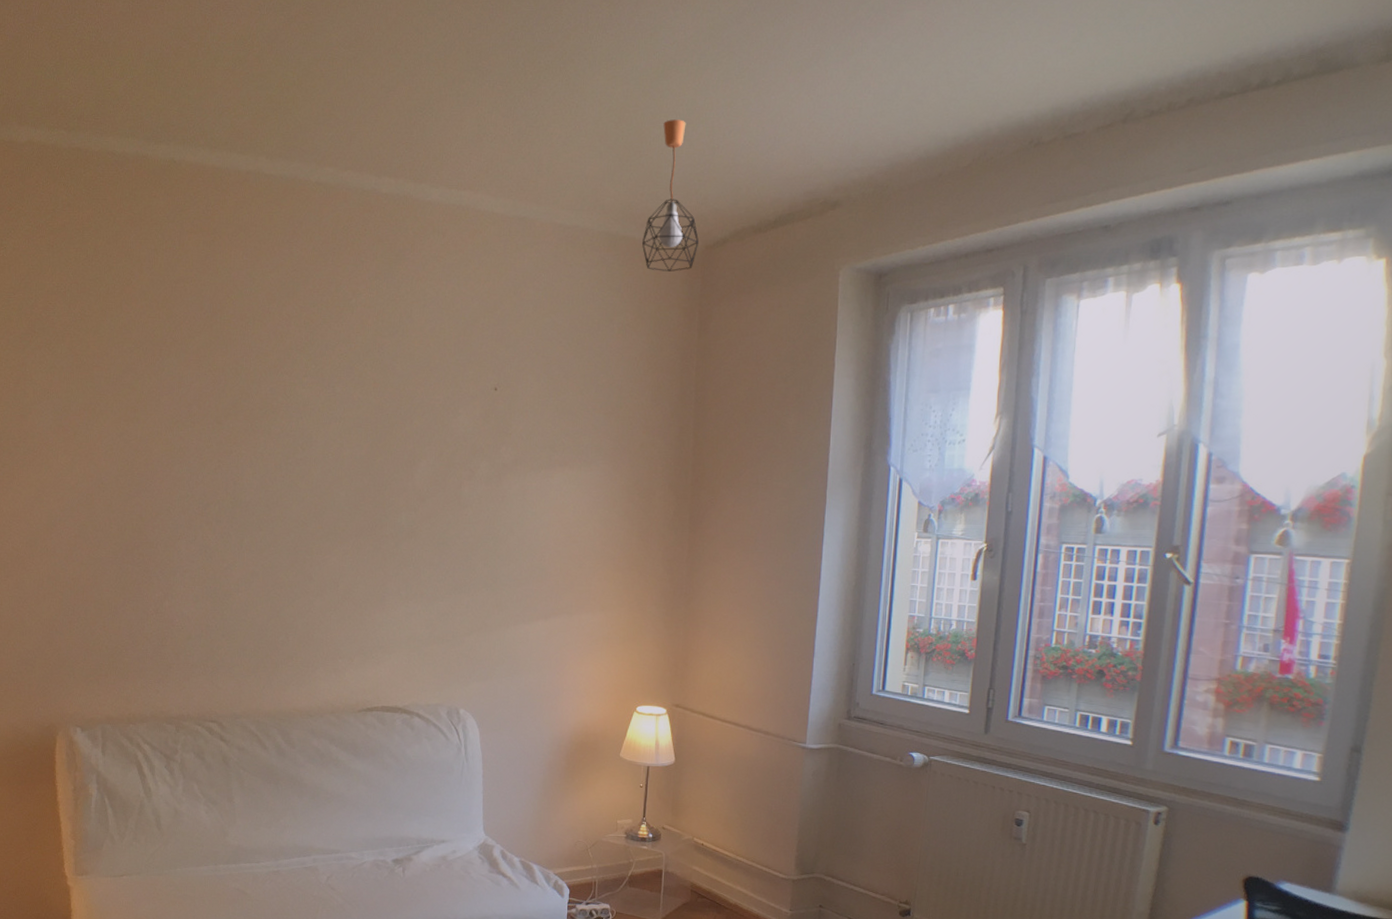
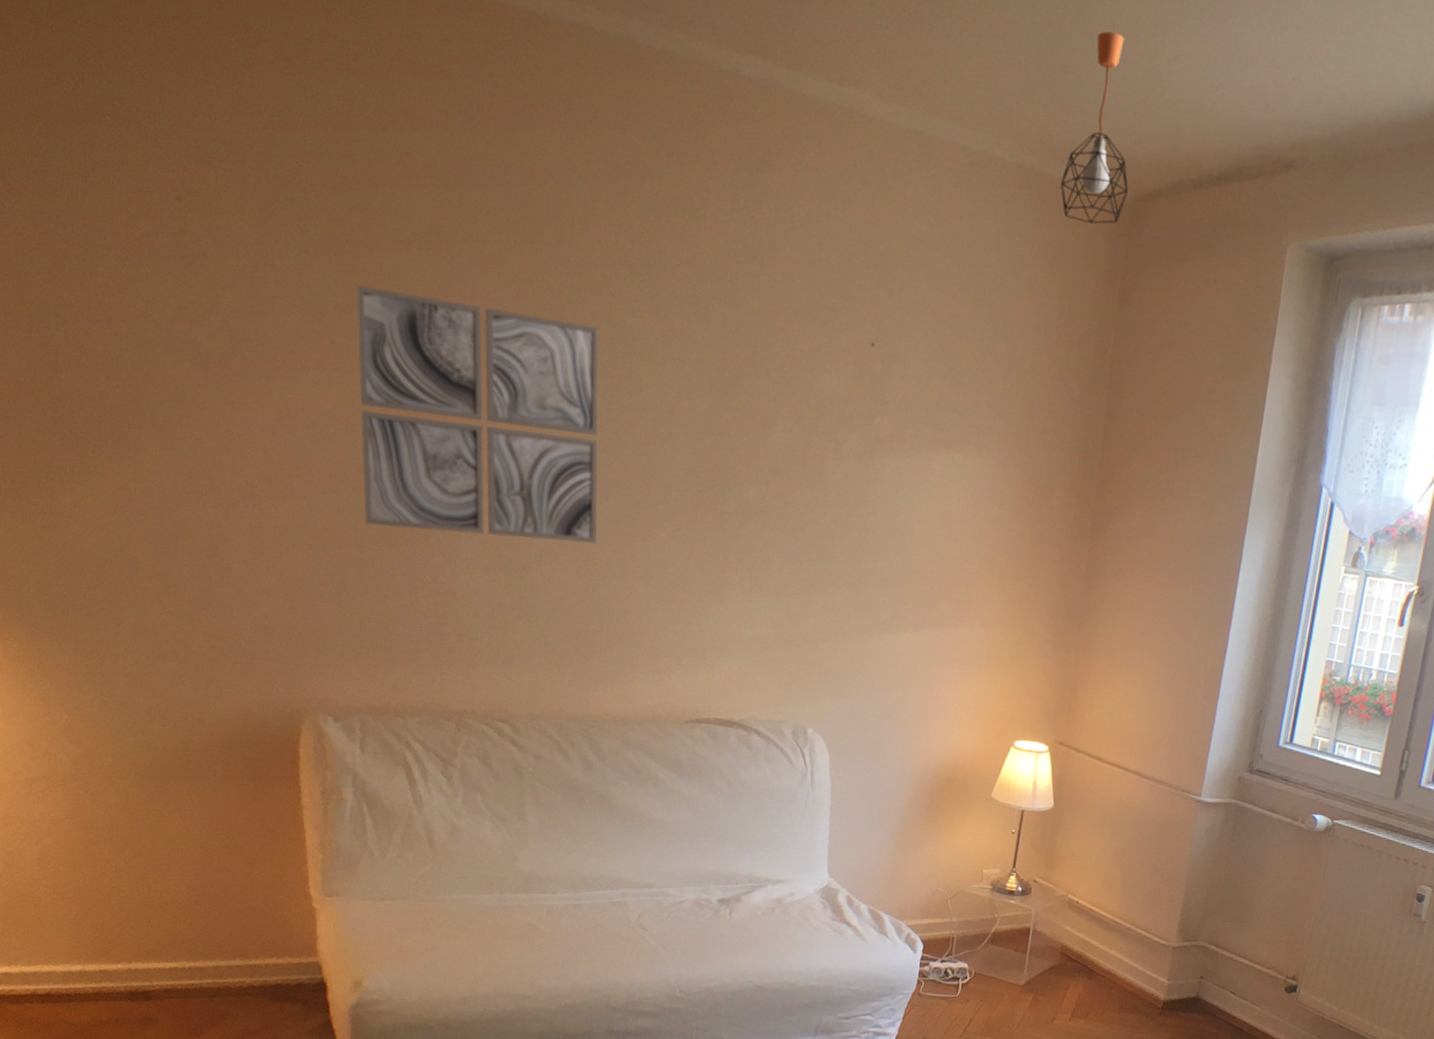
wall art: none [92,388,282,573] -> present [356,285,600,543]

